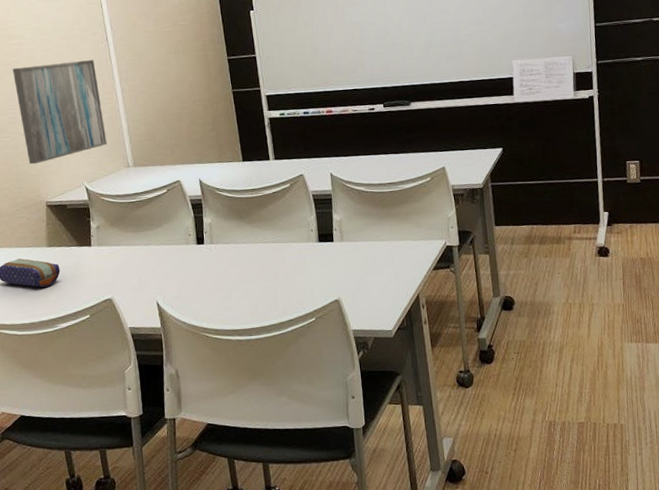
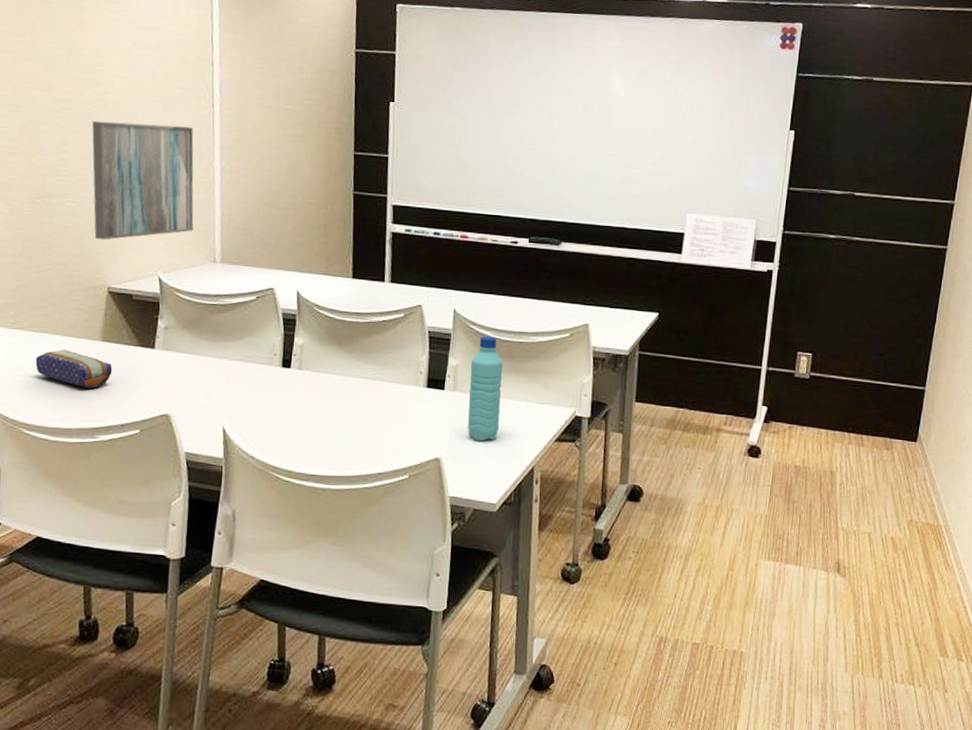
water bottle: none [351,190,384,280] -> present [467,336,504,442]

